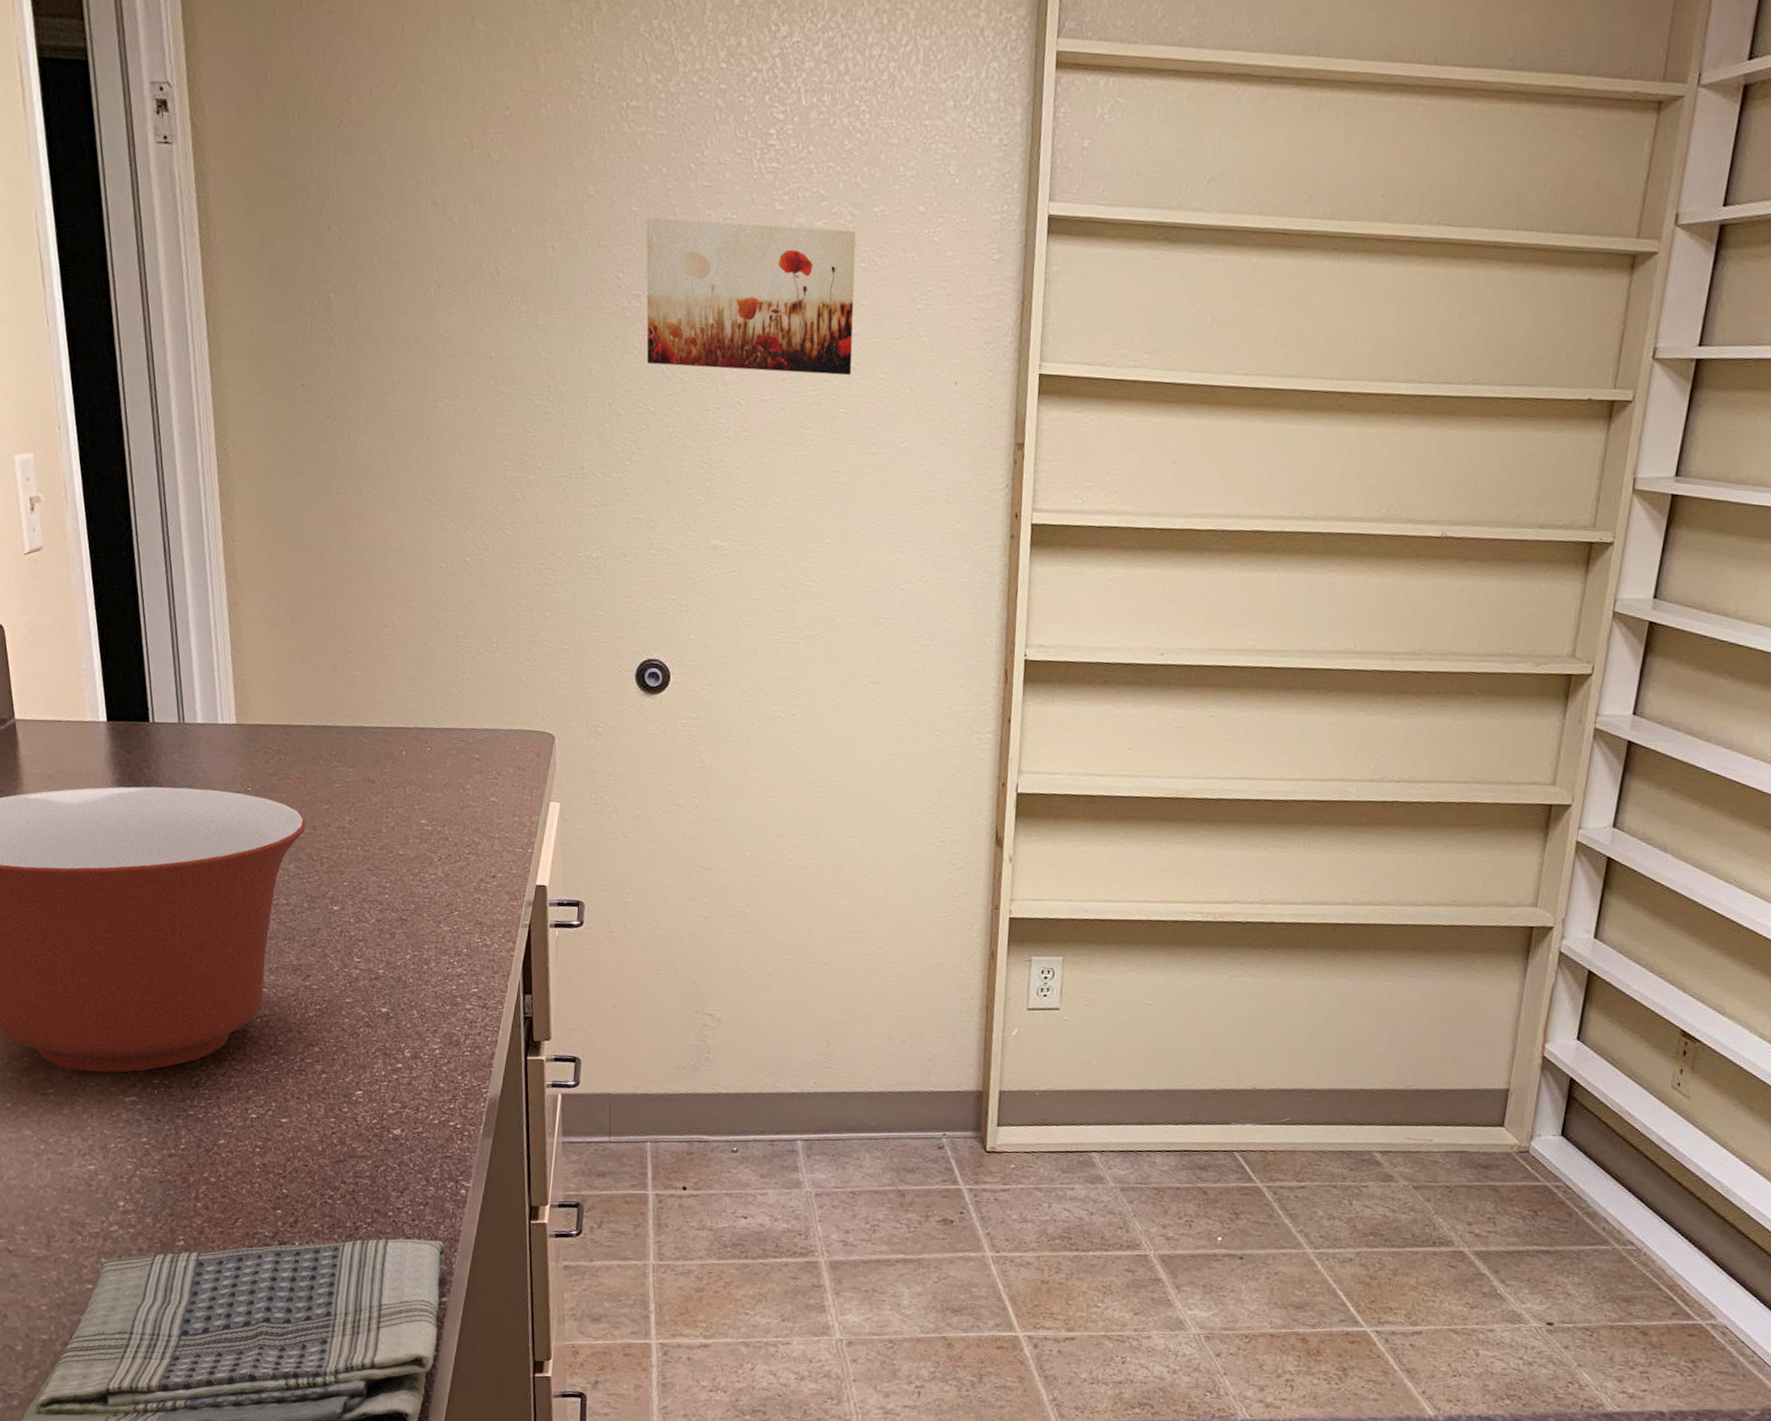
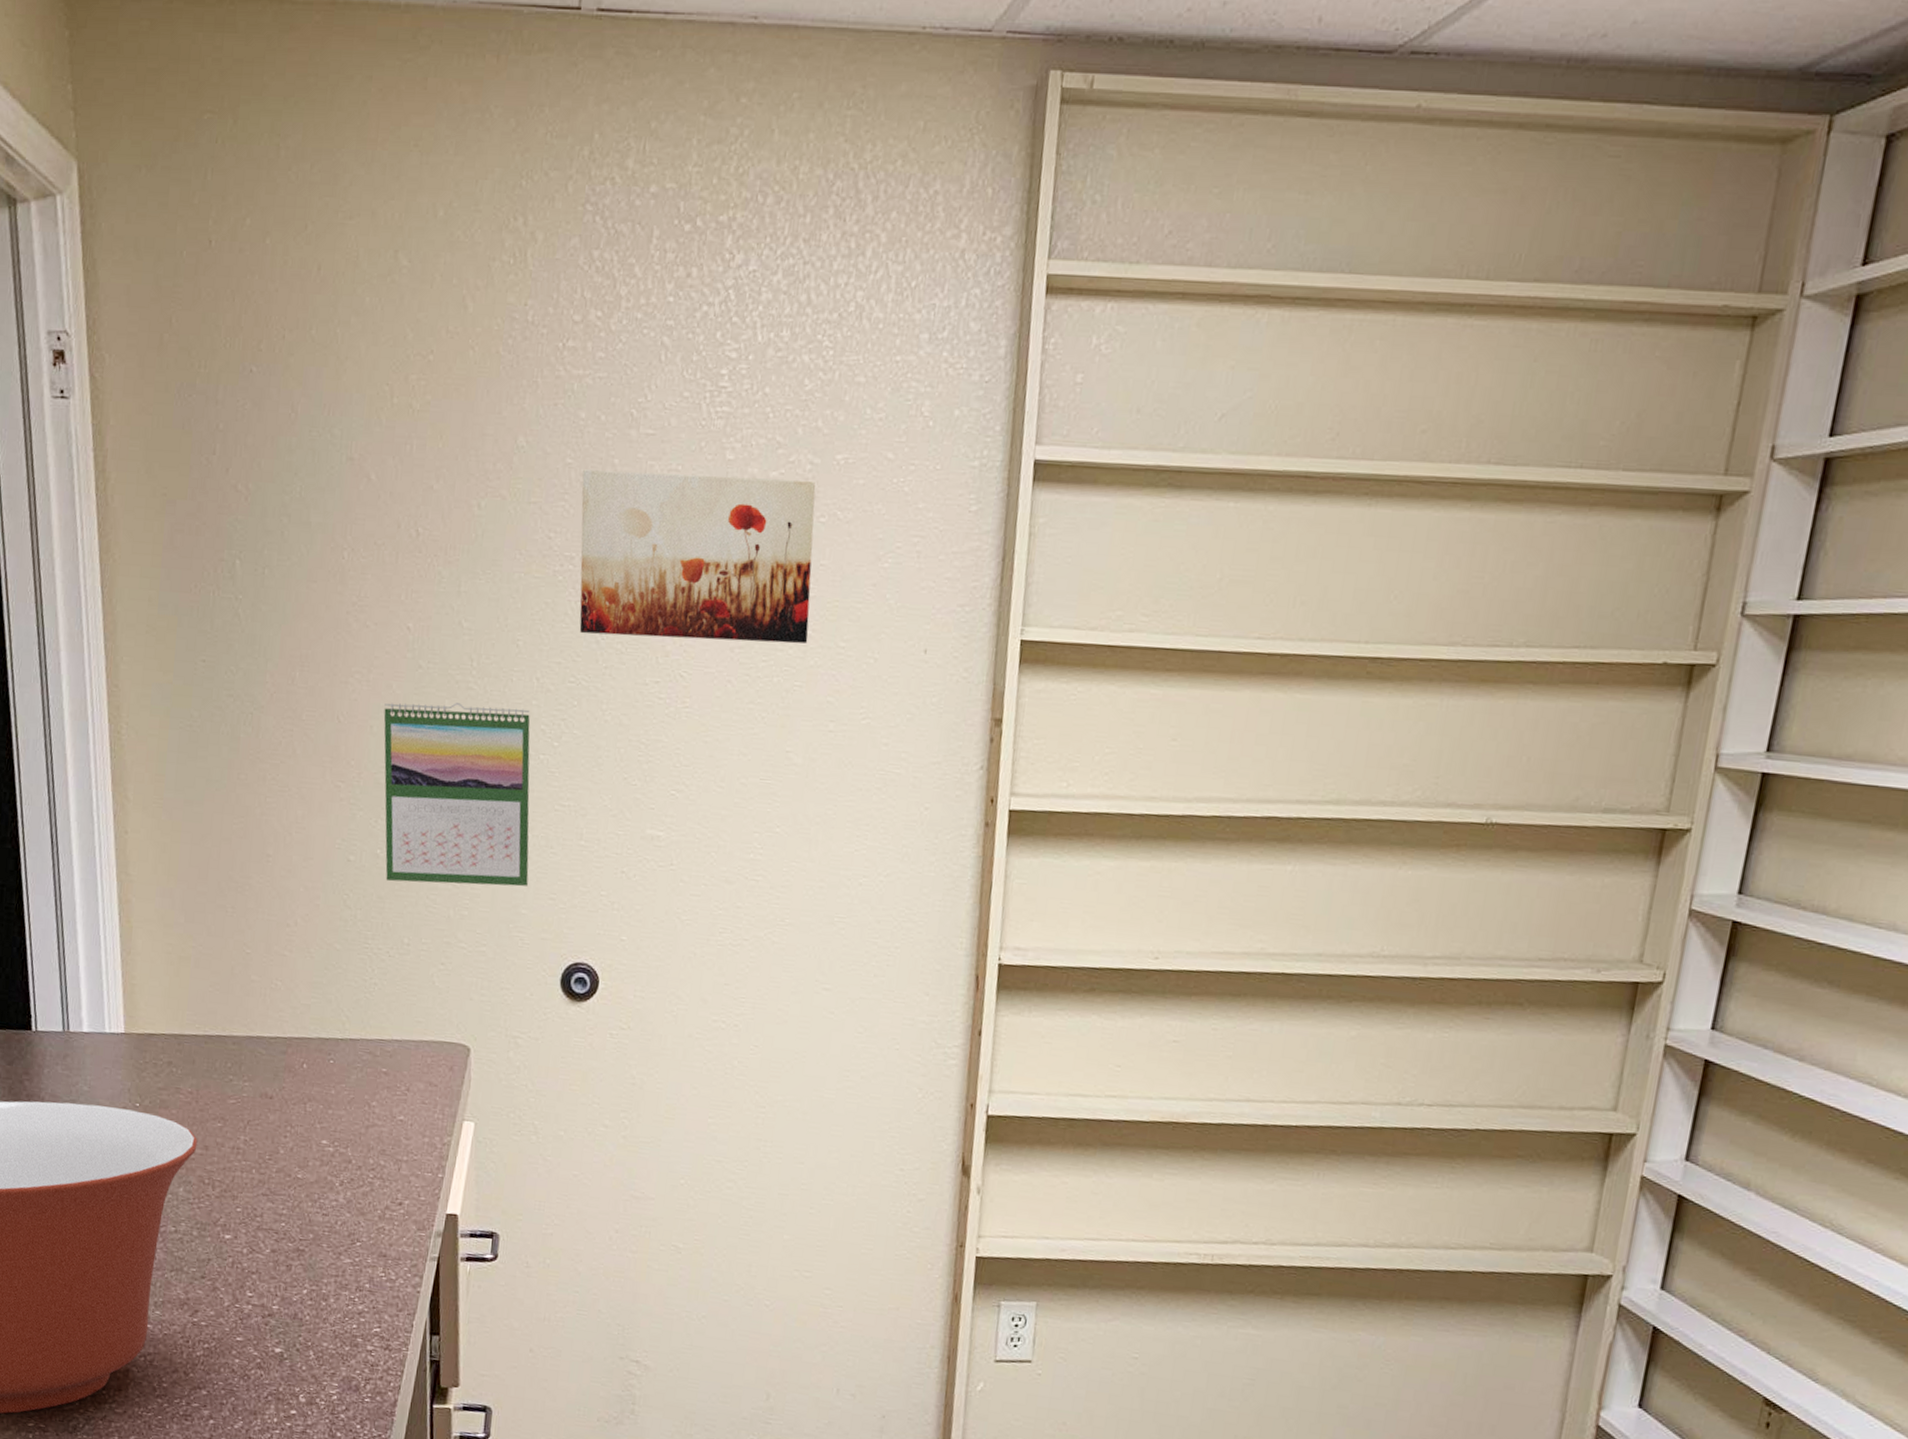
calendar: none [470,425,605,591] -> present [383,703,530,887]

